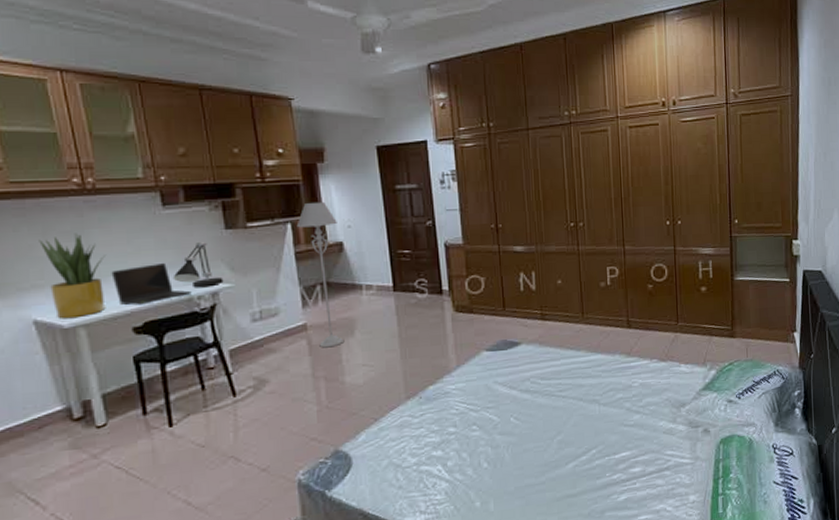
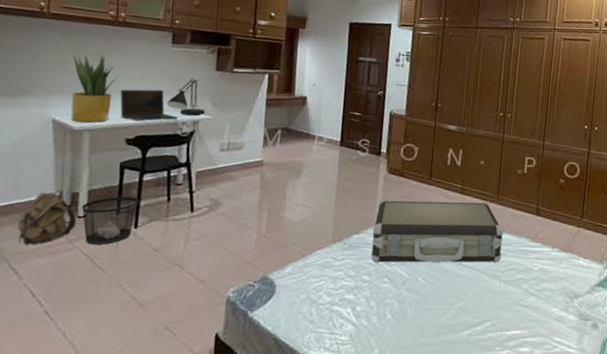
backpack: none [22,400,96,471] -> present [17,189,77,245]
waste bin: none [98,392,168,455] -> present [81,196,139,245]
floor lamp: present [296,201,345,348] -> none [269,60,306,185]
briefcase: none [449,324,597,411] -> present [371,200,504,263]

